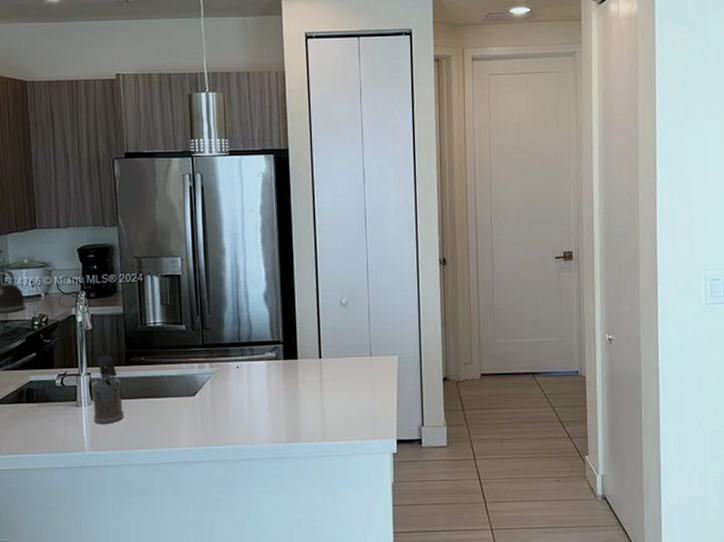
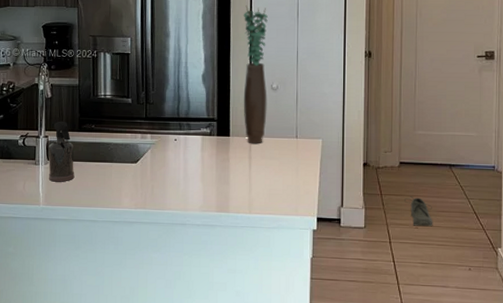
vase: none [306,215,338,366] -> present [243,5,268,144]
shoe: none [488,409,518,440] -> present [404,196,433,227]

